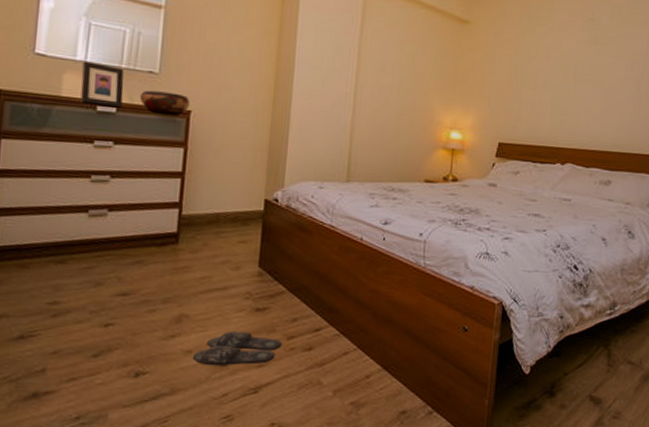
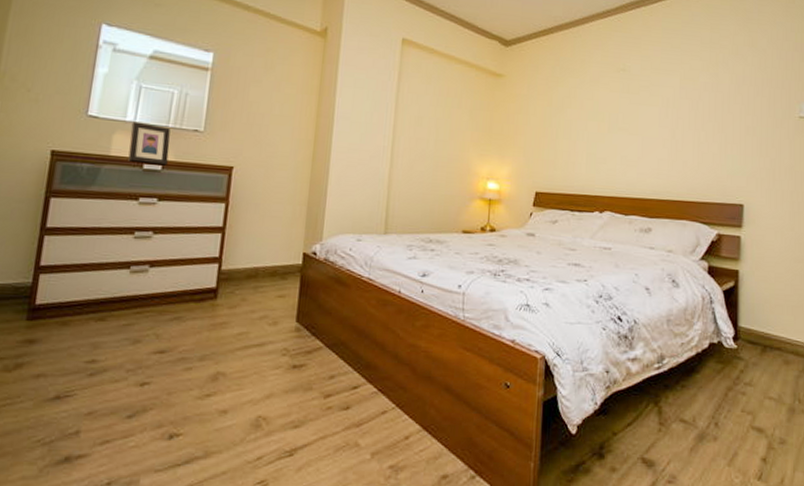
decorative bowl: present [140,90,191,117] -> none [185,148,233,173]
slippers: present [193,331,282,365] -> none [228,389,319,426]

